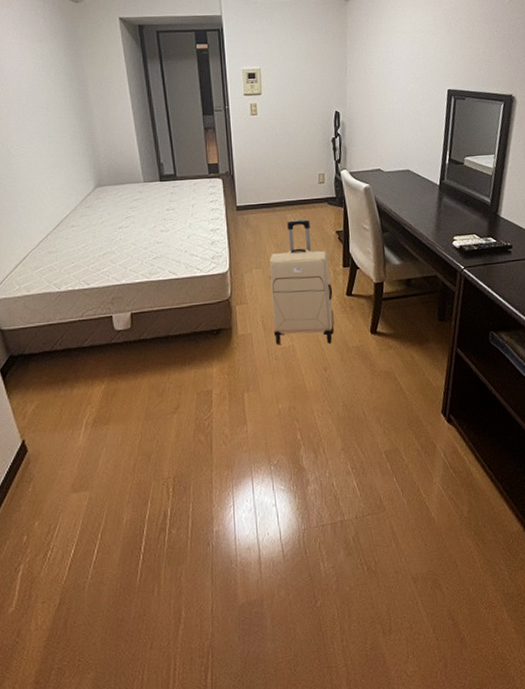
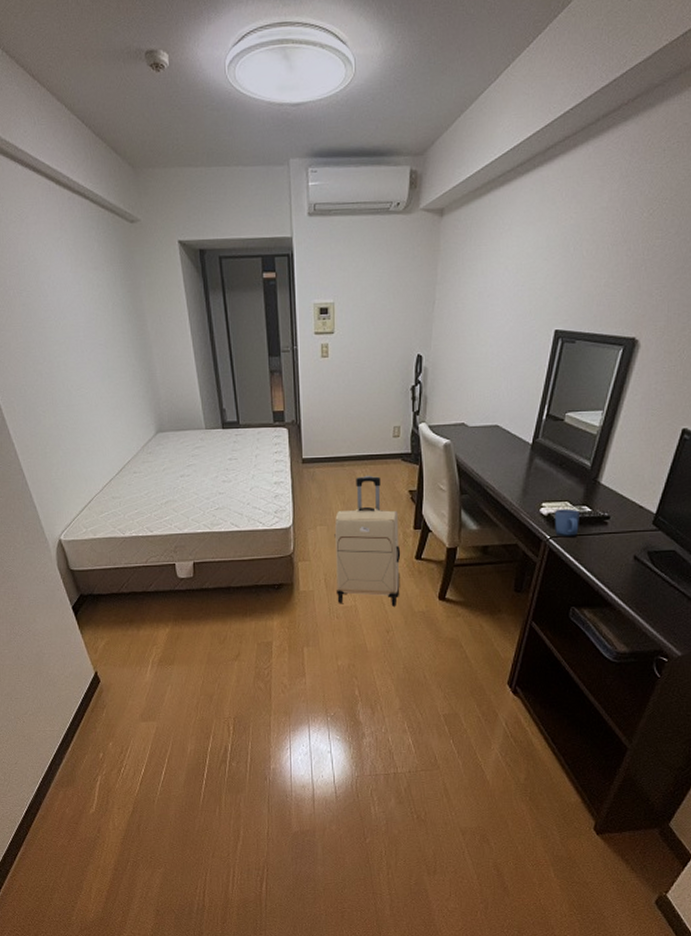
mug: none [466,240,488,268] -> present [555,508,579,539]

